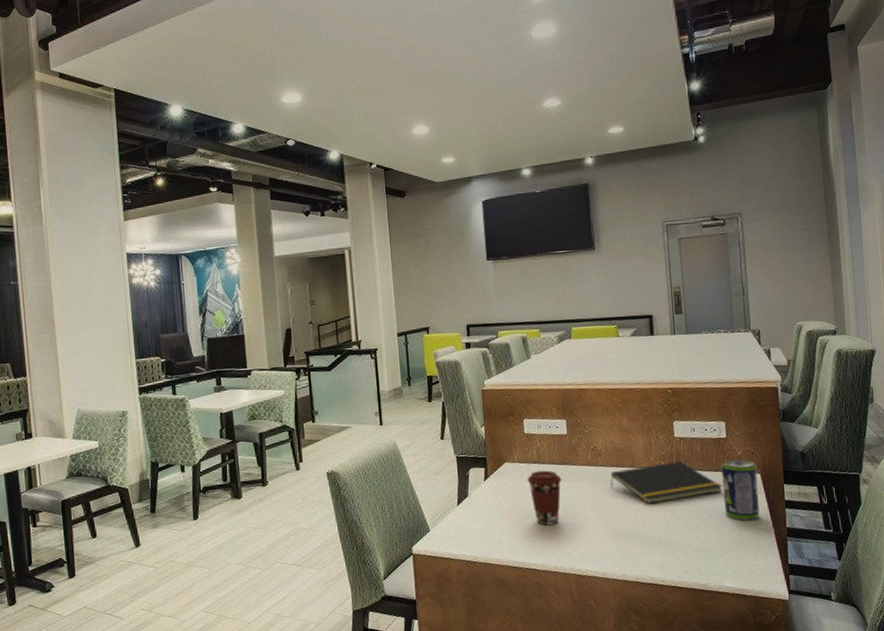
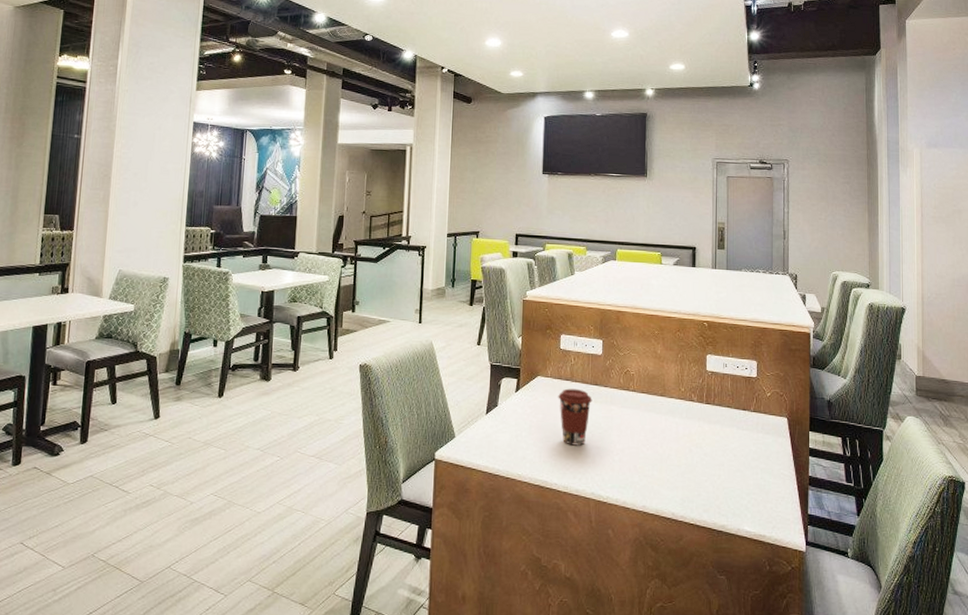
notepad: present [610,461,723,504] -> none [640,395,750,436]
beverage can: present [721,459,760,521] -> none [749,400,784,465]

